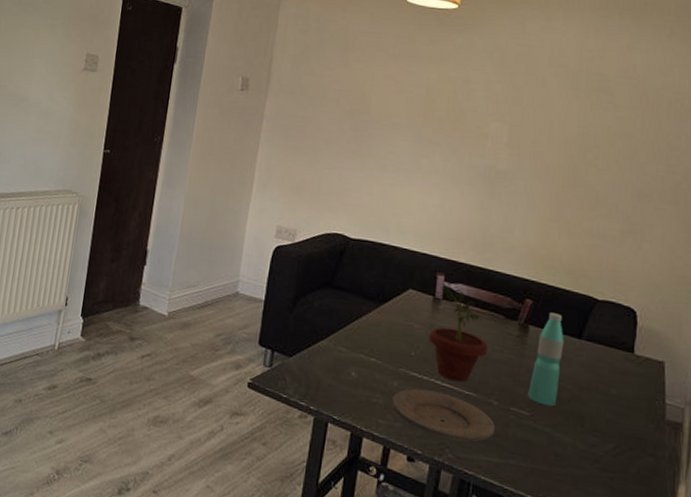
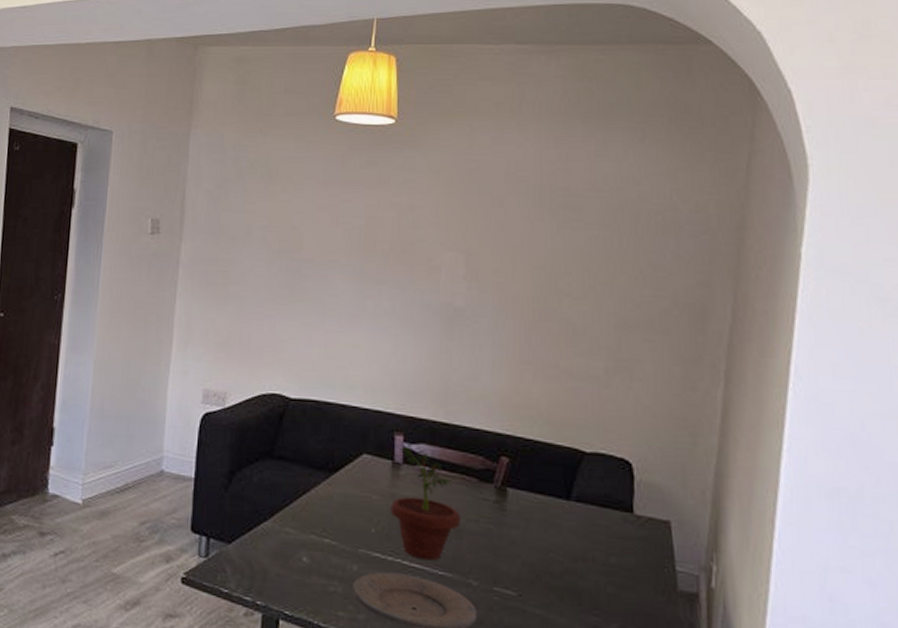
water bottle: present [528,312,564,407] -> none [512,471,550,583]

